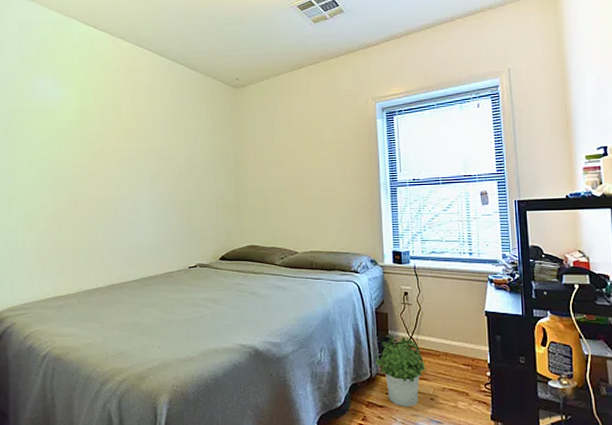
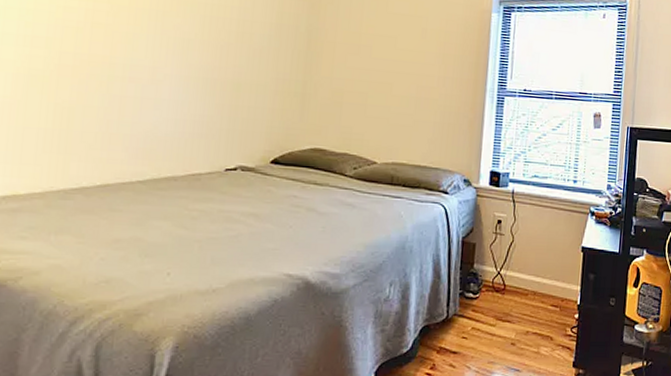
potted plant: present [375,335,425,407] -> none [454,270,511,353]

